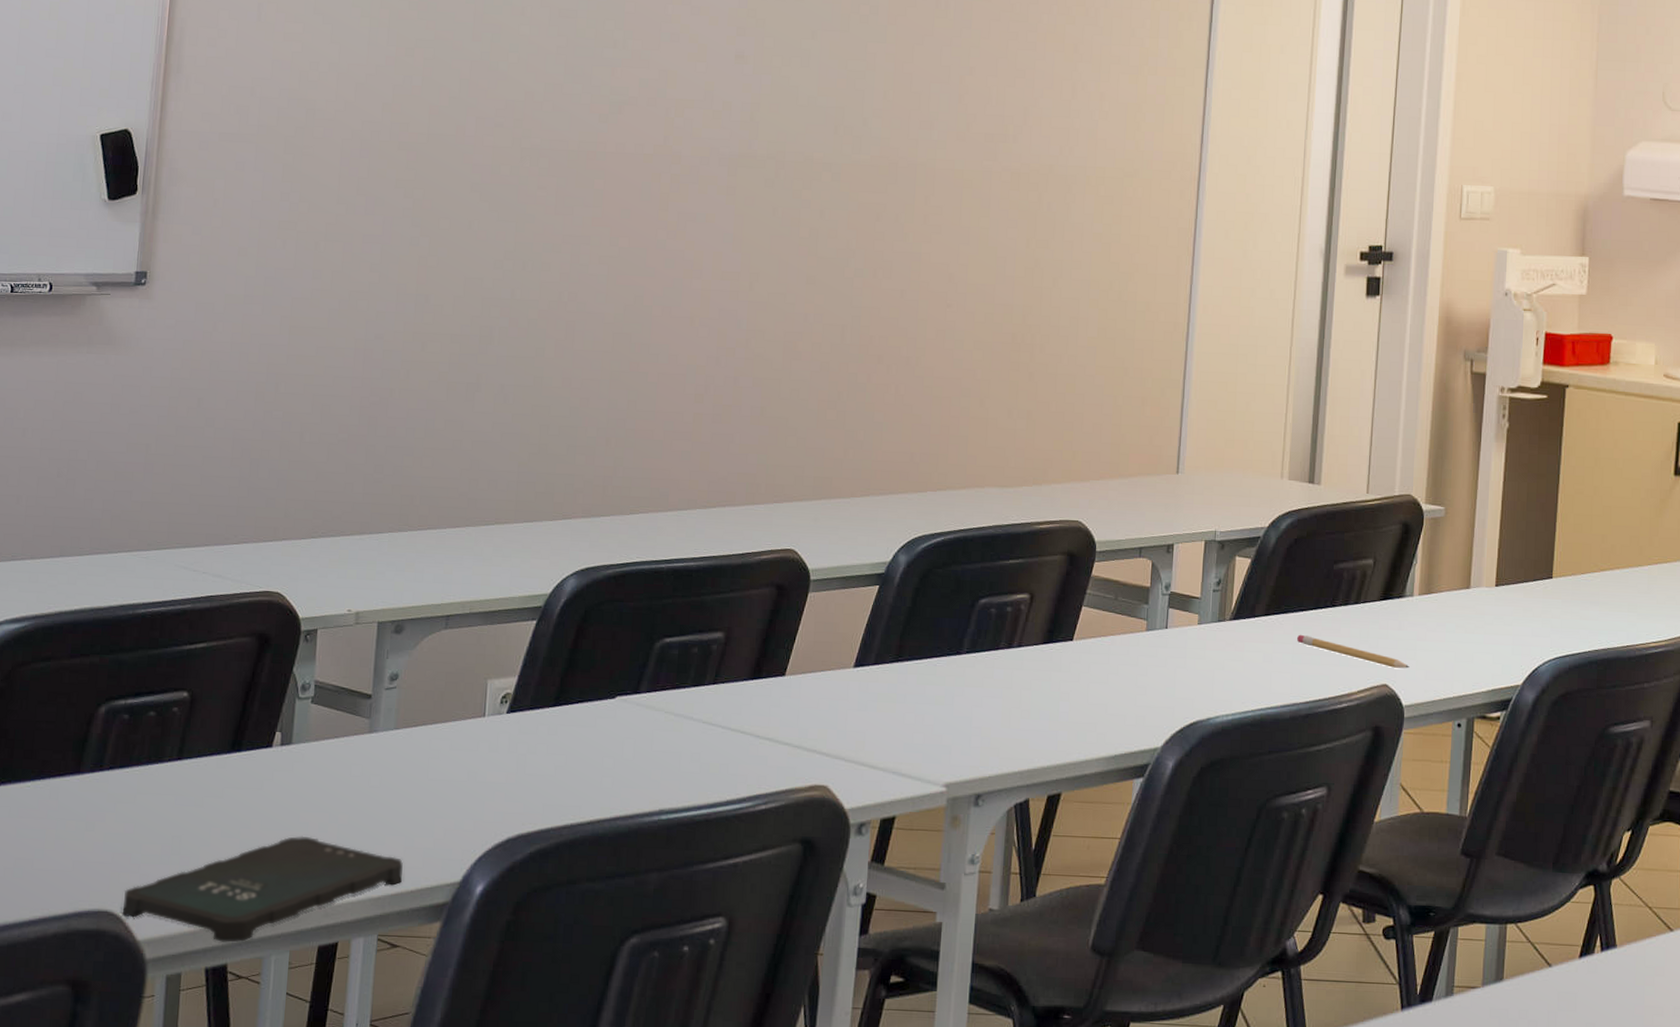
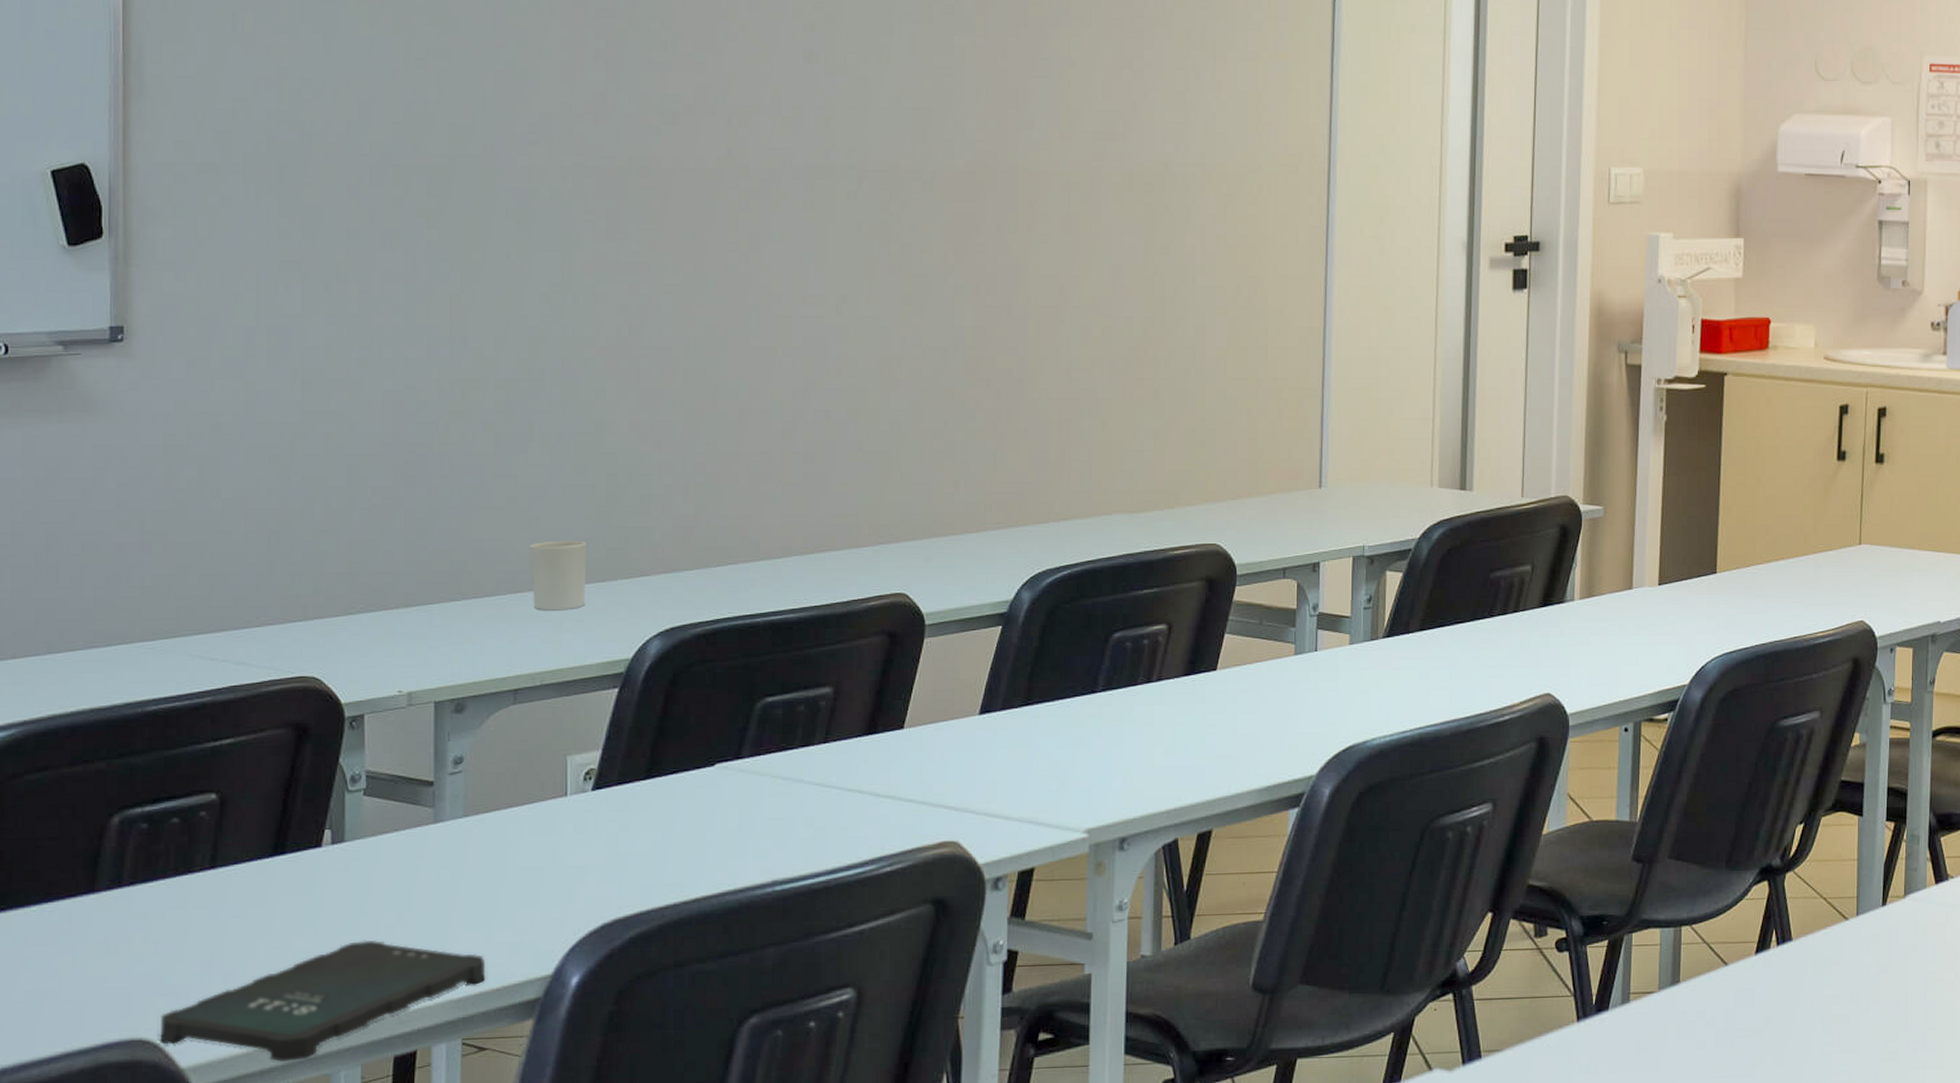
mug: none [468,482,519,546] -> present [529,540,587,611]
pencil: present [1297,634,1410,669] -> none [1455,648,1573,676]

